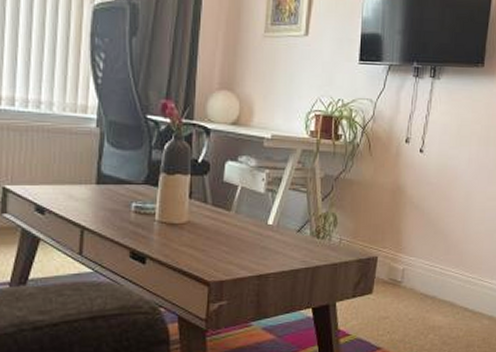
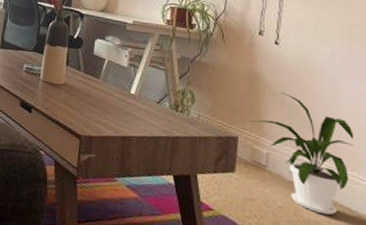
house plant: none [389,204,479,319] -> present [249,92,354,216]

